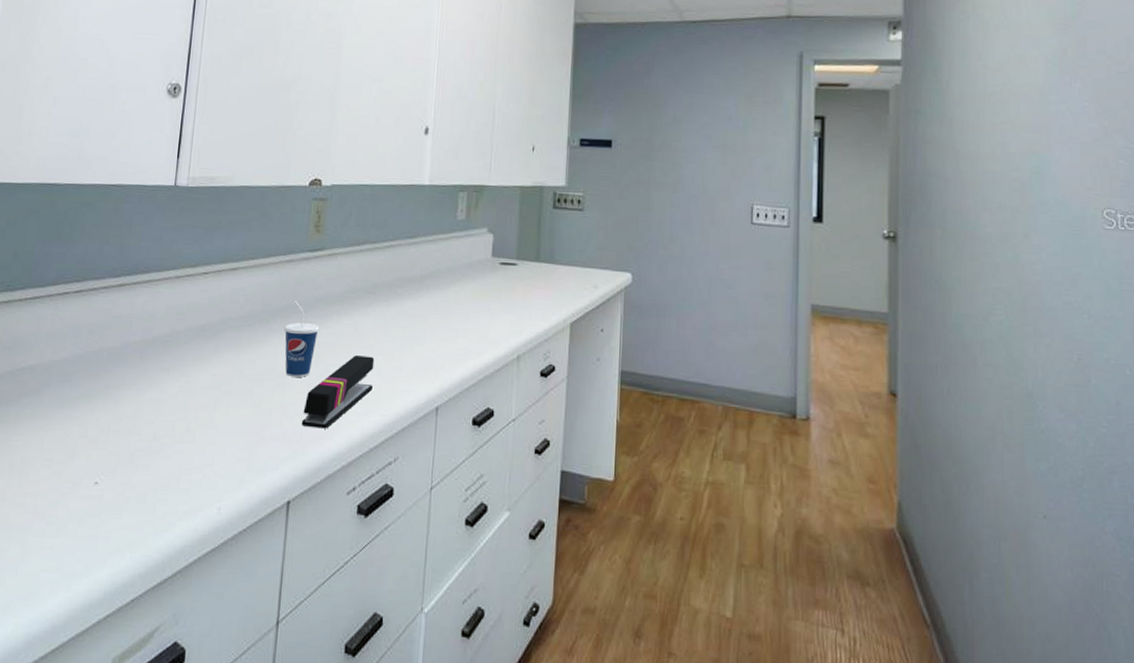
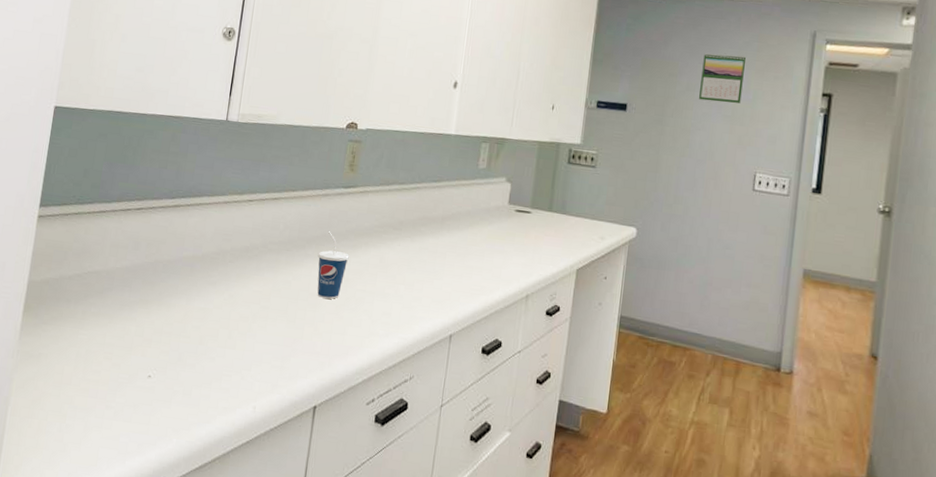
stapler: present [301,355,375,429] -> none [329,283,397,346]
calendar: none [687,80,734,133] -> present [699,53,747,103]

